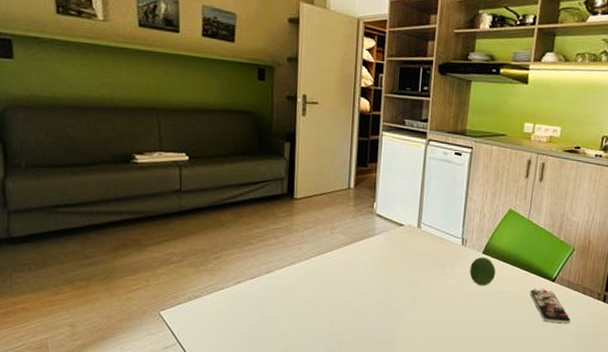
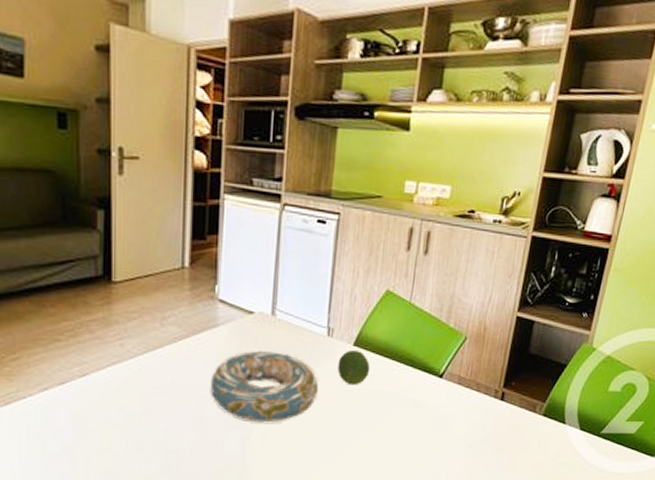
decorative bowl: none [367,256,454,316] -> present [210,351,318,424]
smartphone: present [530,288,571,324] -> none [412,387,462,428]

